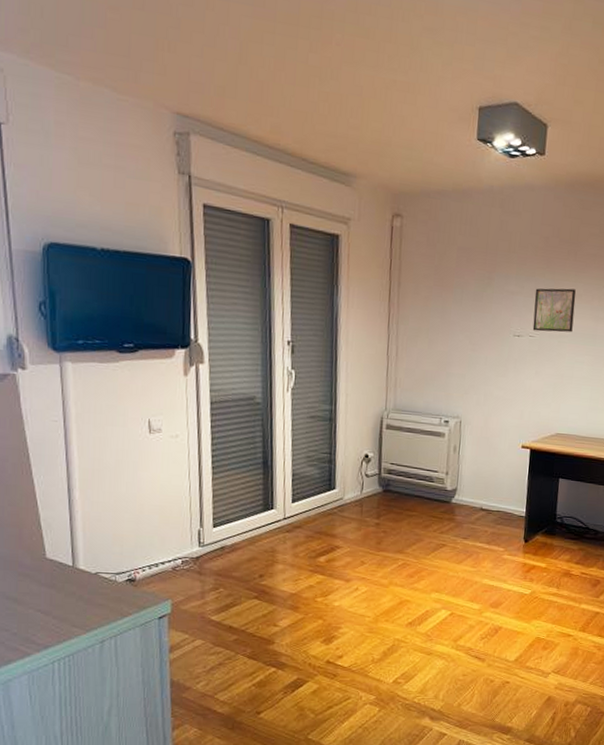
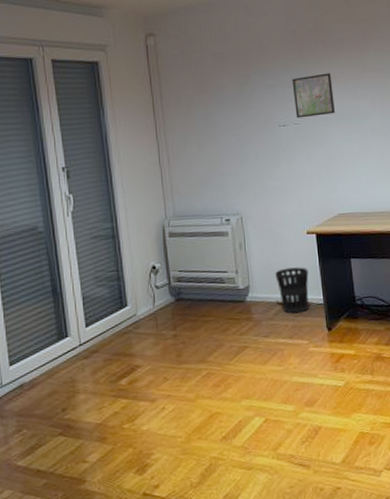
wastebasket: none [483,477,517,522] -> present [275,267,309,314]

